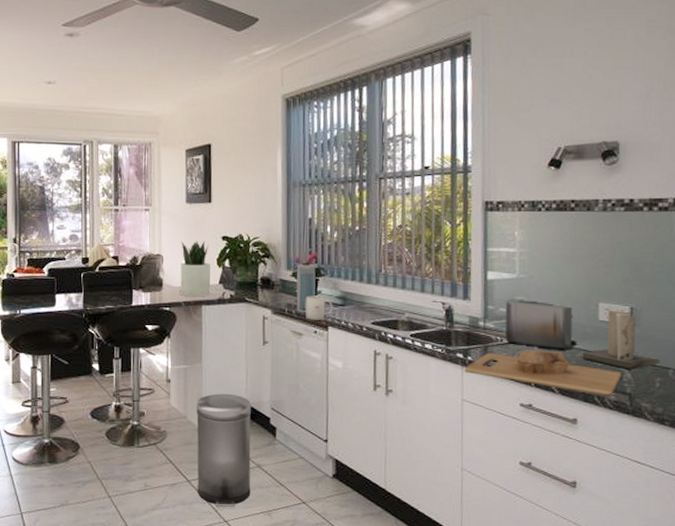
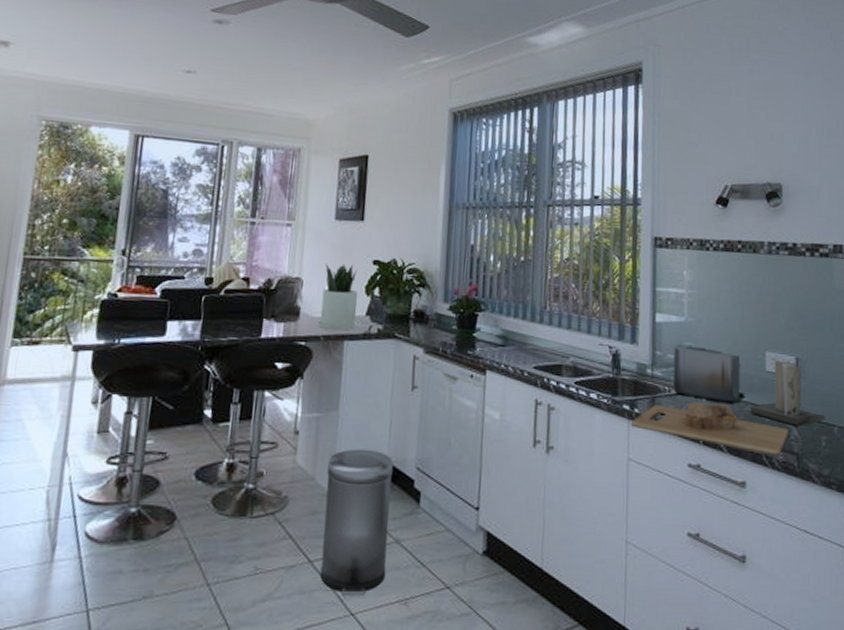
soap dispenser: present [296,263,319,314] -> none [451,296,479,354]
mug: present [305,295,333,320] -> none [461,333,493,363]

